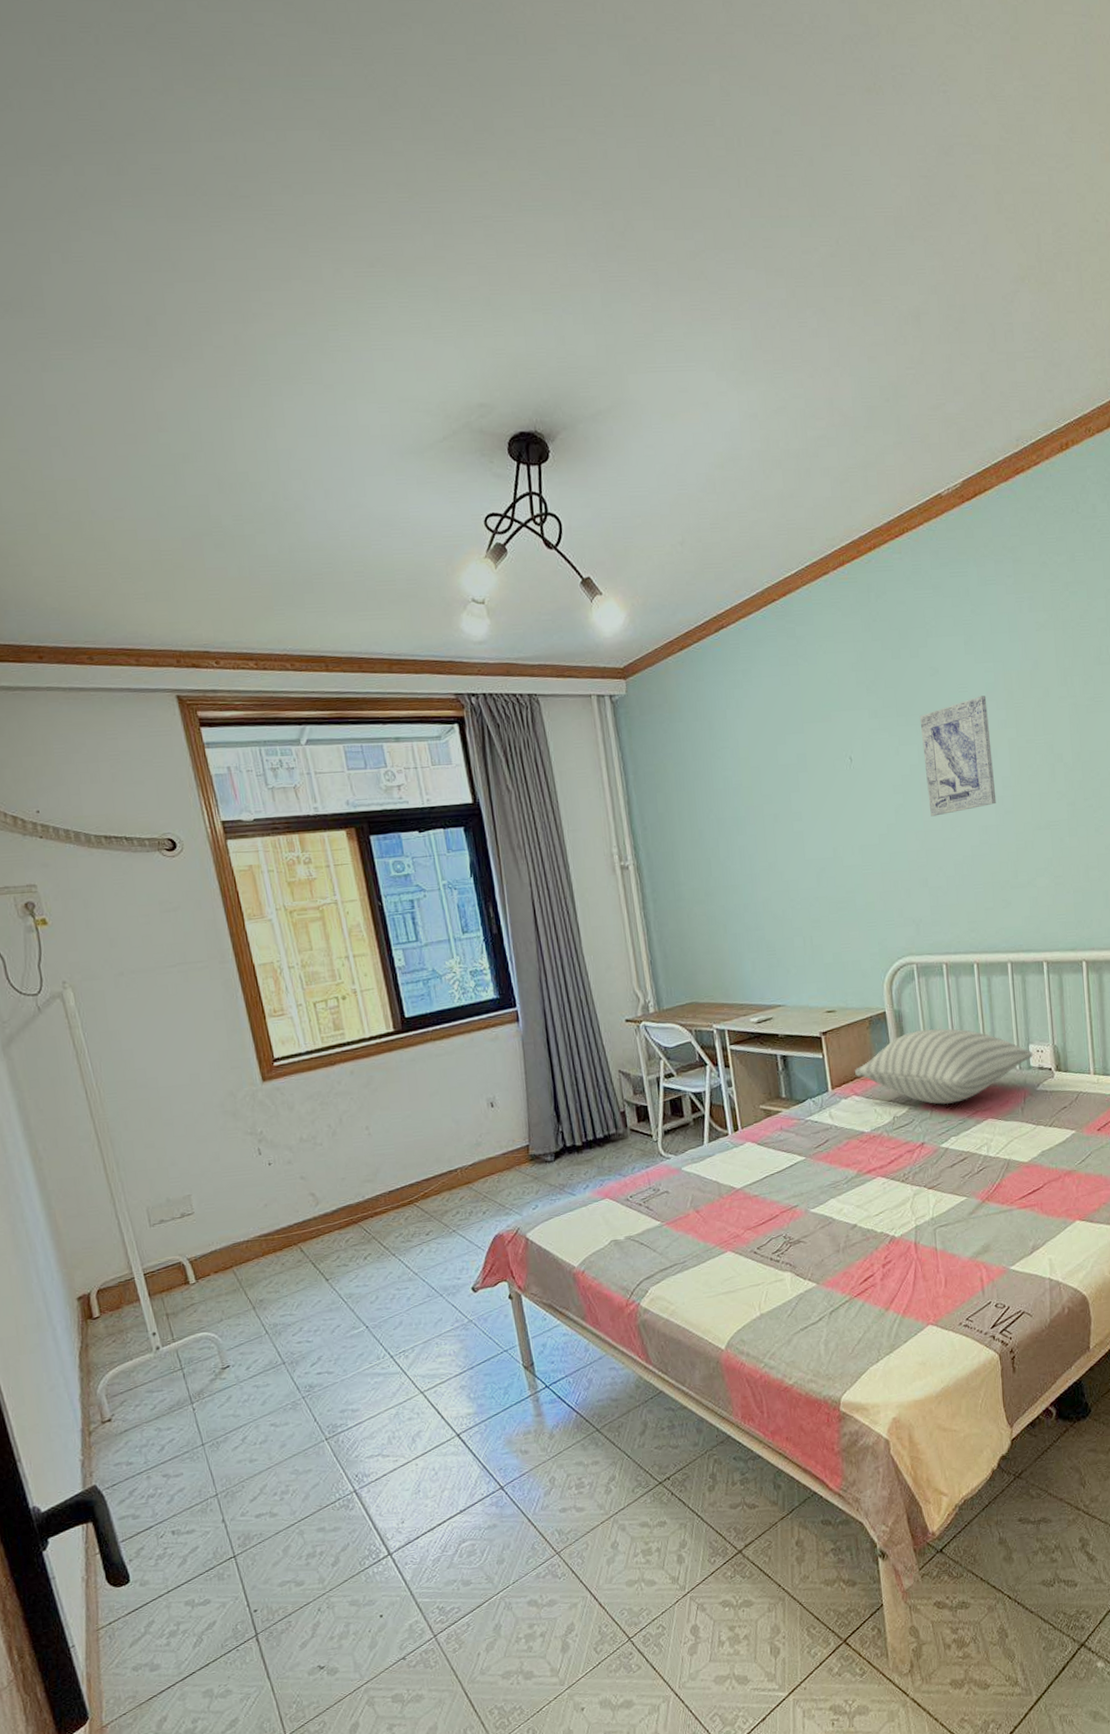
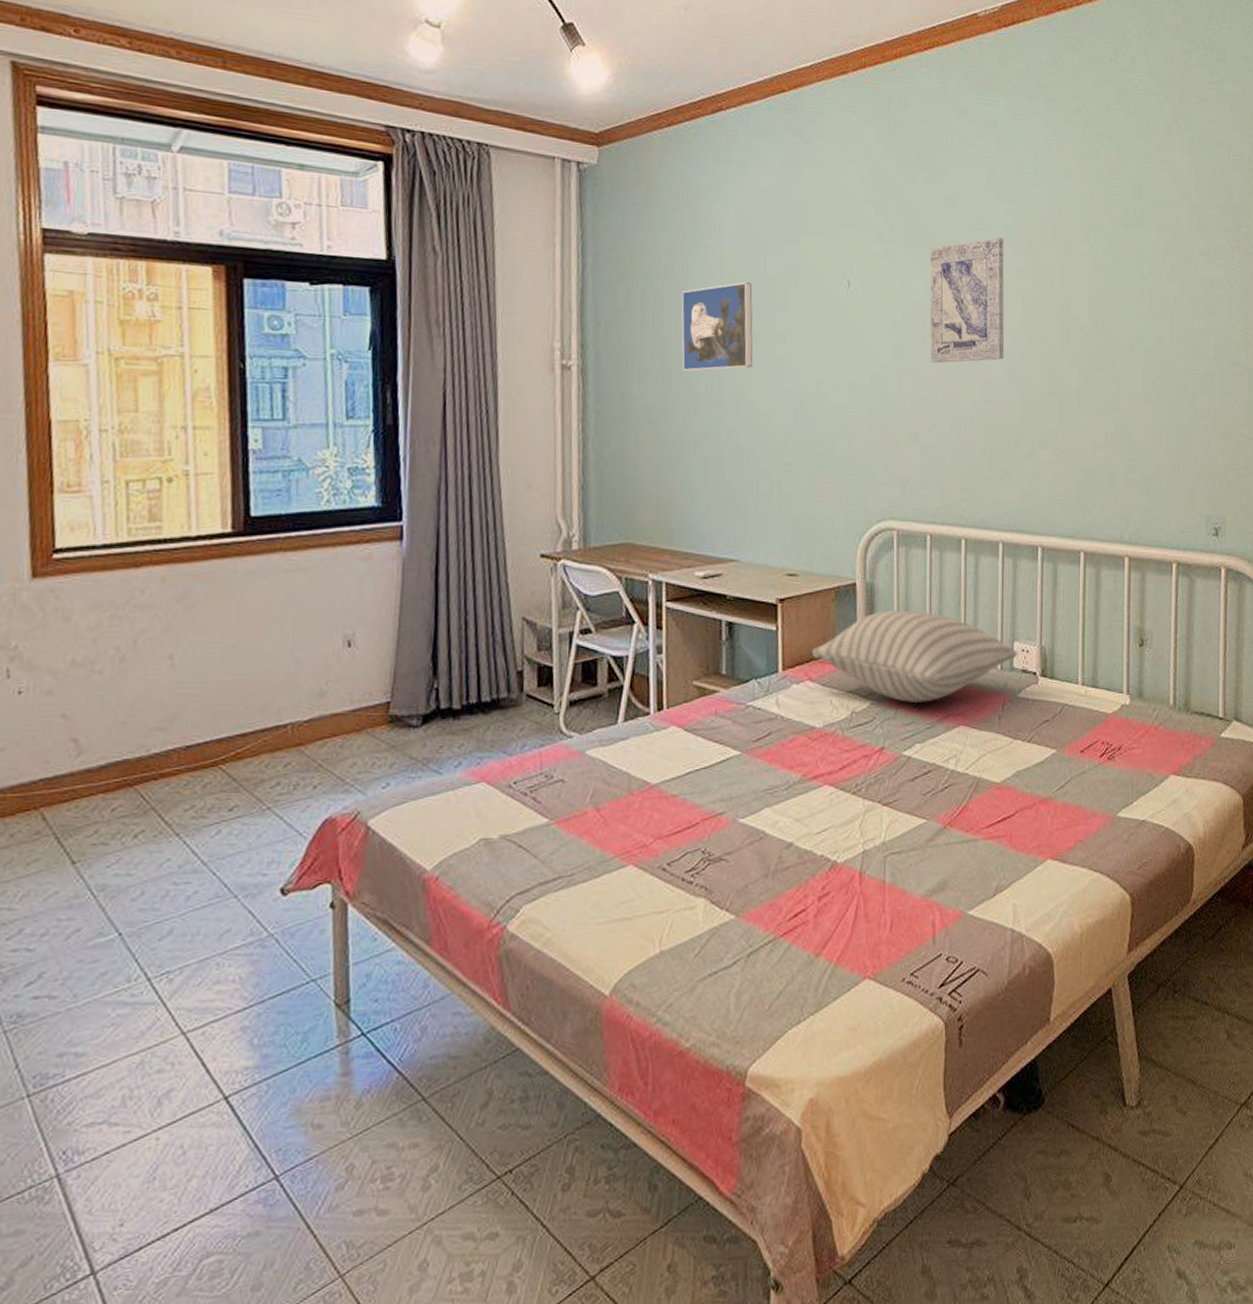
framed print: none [709,773,777,856] -> present [681,282,753,371]

